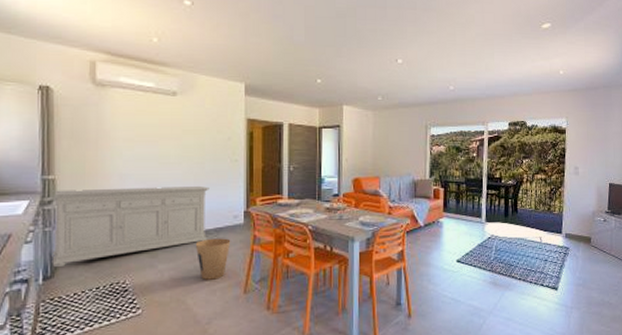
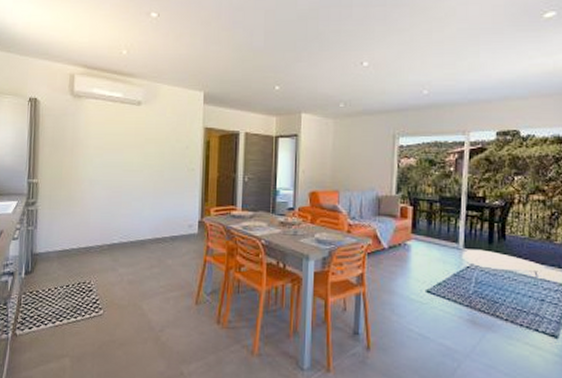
sideboard: present [50,185,209,268] -> none [31,193,167,264]
trash can: present [195,238,231,280] -> none [152,246,185,288]

